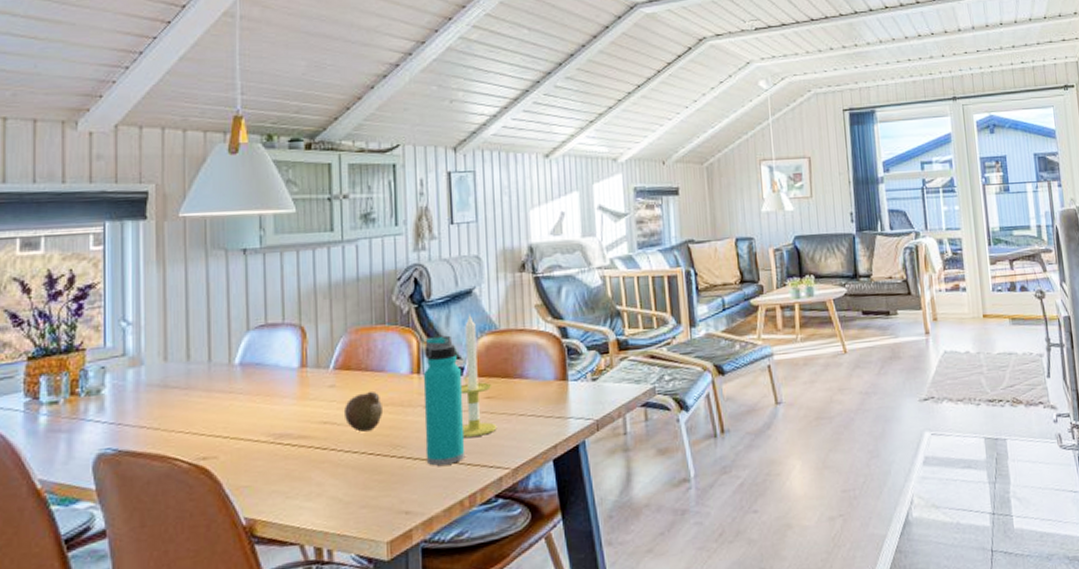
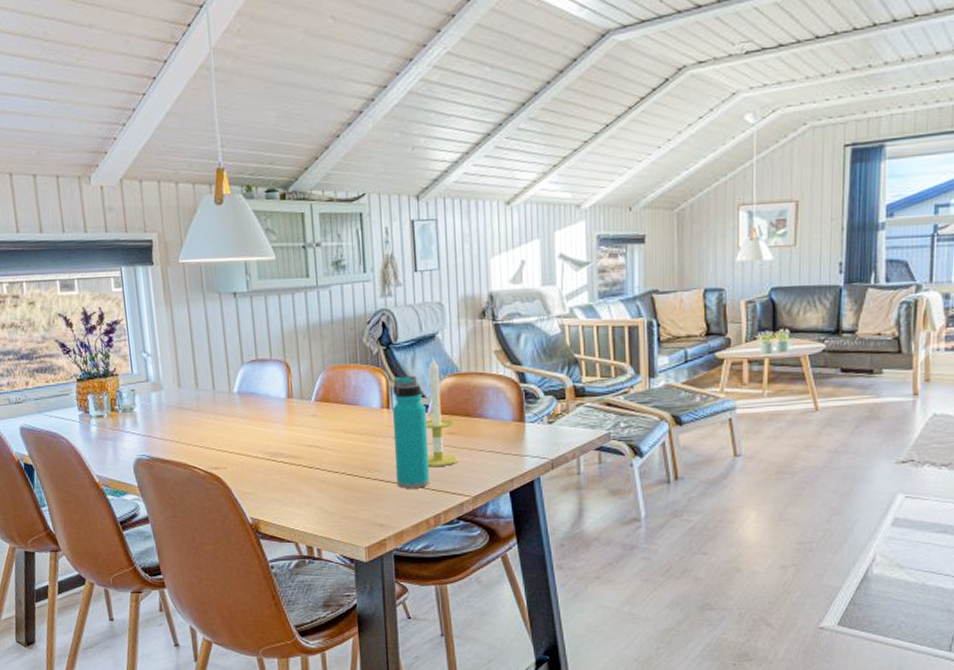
fruit: present [343,391,384,433] -> none [325,421,359,457]

